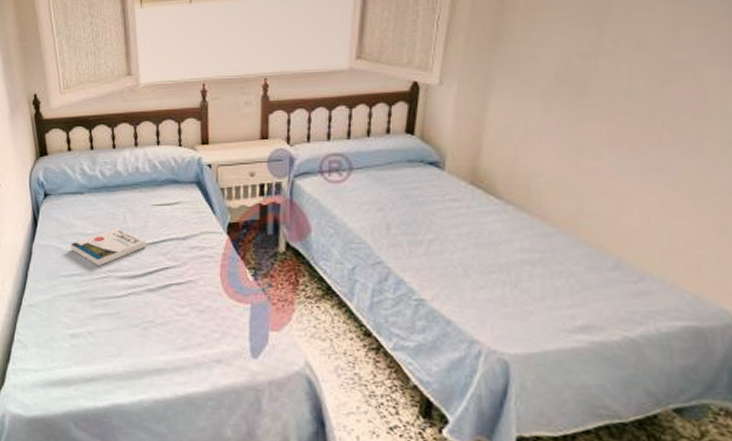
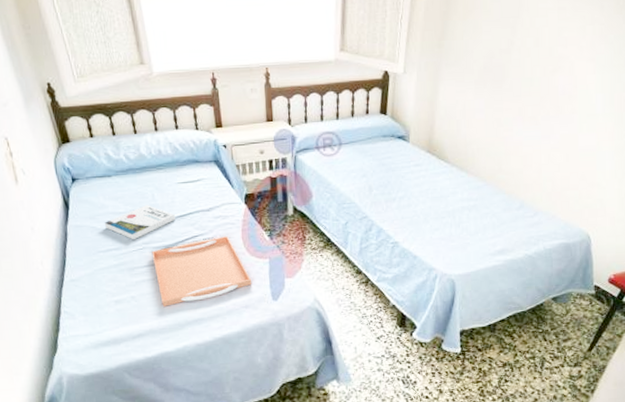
serving tray: none [116,271,228,349] -> present [151,236,252,307]

